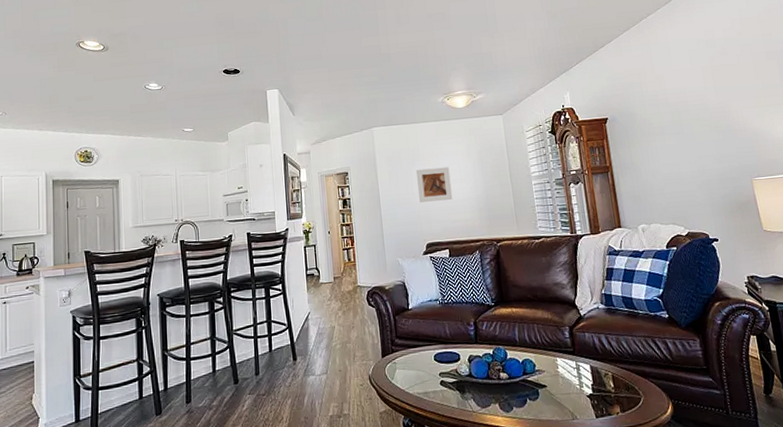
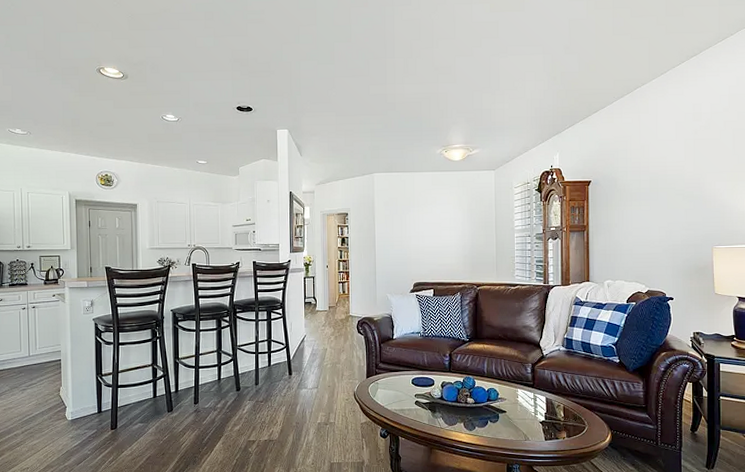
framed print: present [416,167,453,203] -> none [411,215,441,247]

